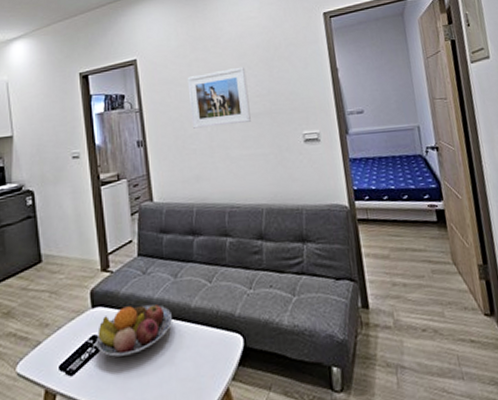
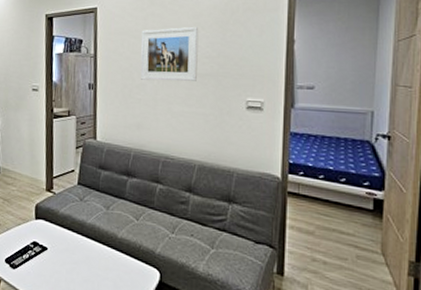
fruit bowl: present [96,304,172,357] -> none [35,224,100,264]

